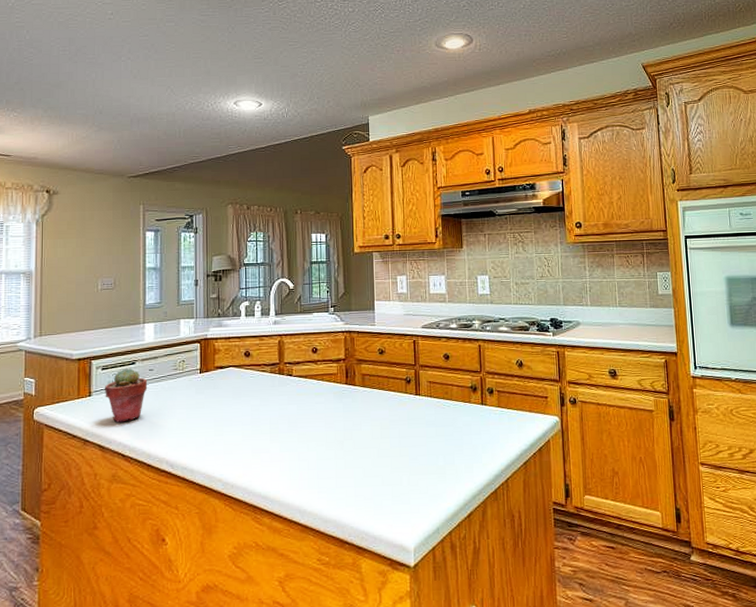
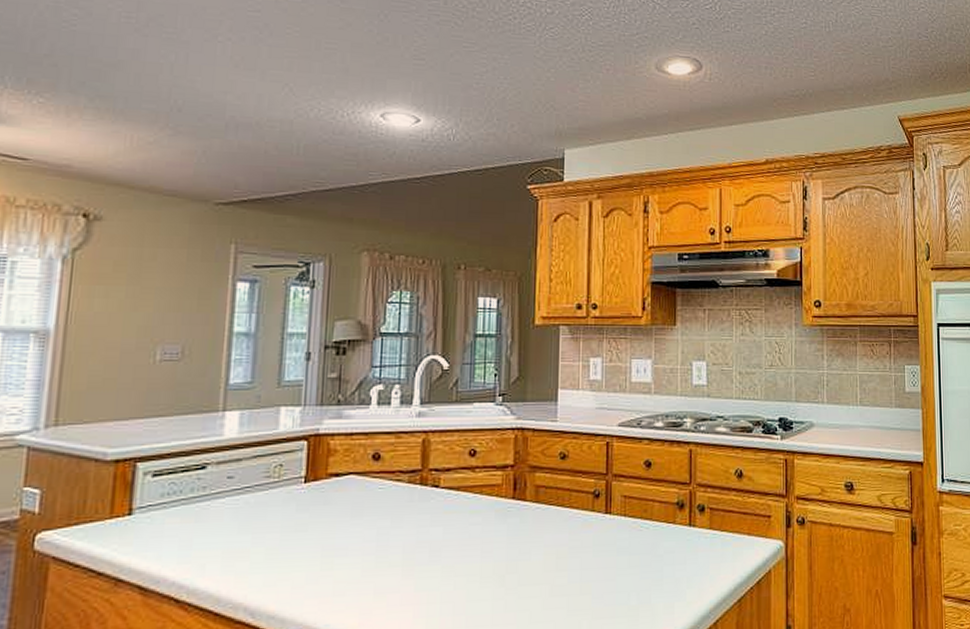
potted succulent: present [104,367,148,423] -> none [153,473,224,553]

